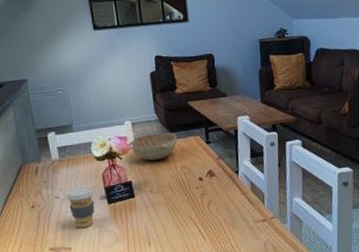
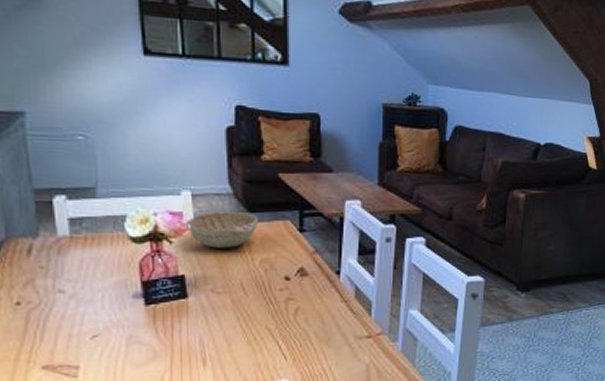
coffee cup: present [66,186,95,228] -> none [77,278,124,337]

